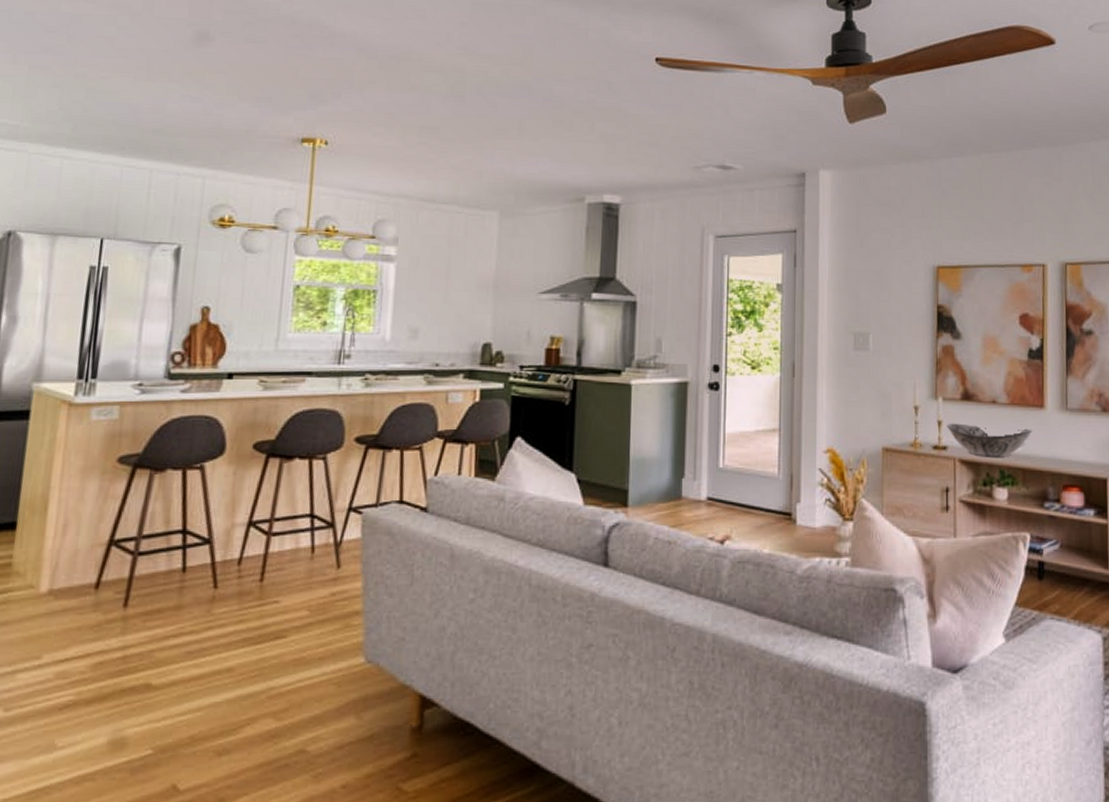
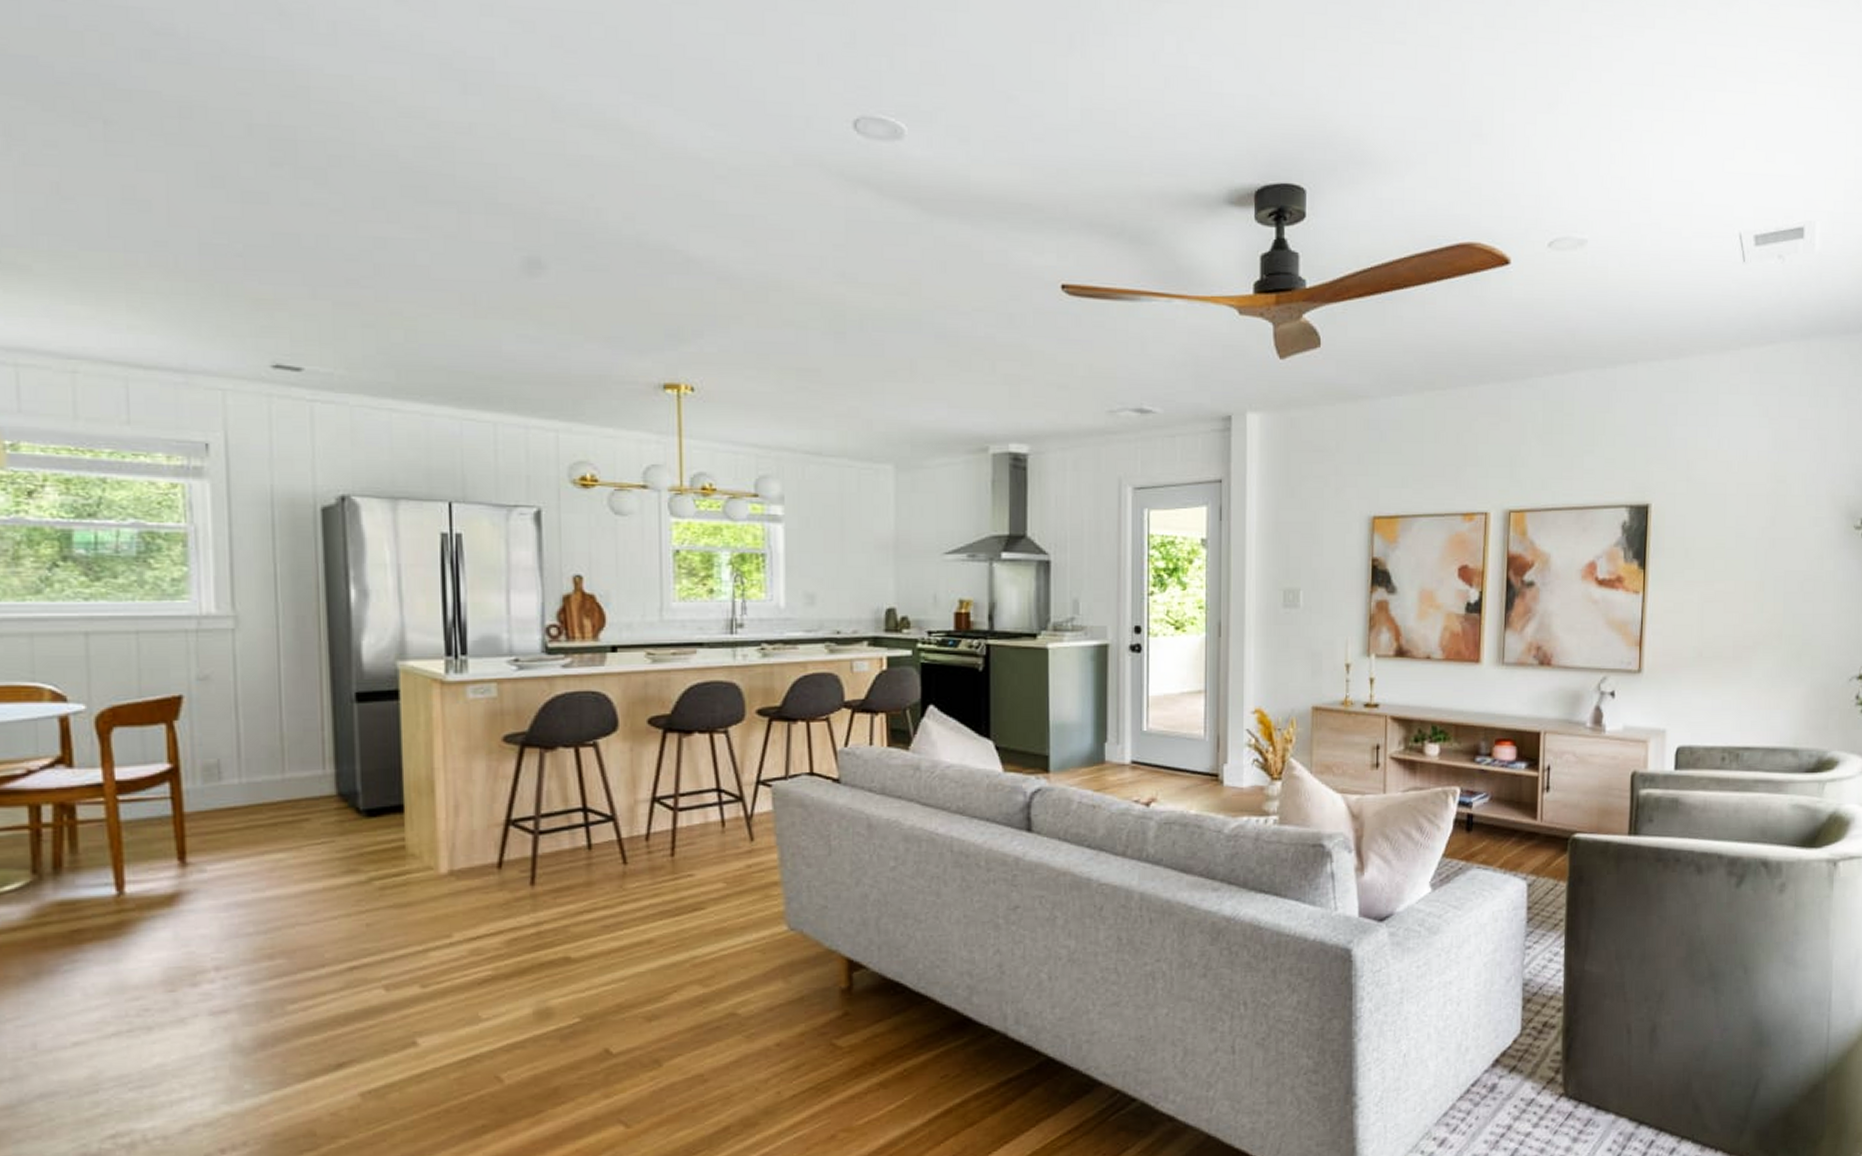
decorative bowl: present [946,423,1032,459] -> none [1379,680,1466,715]

